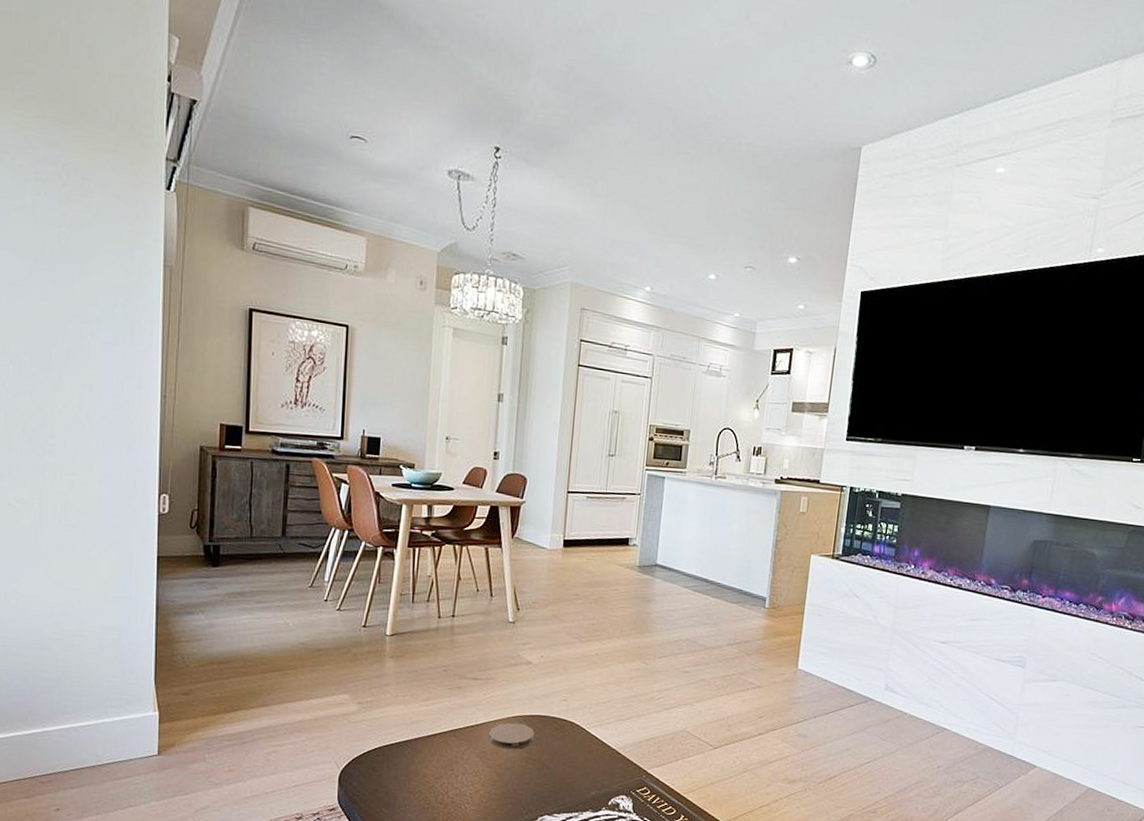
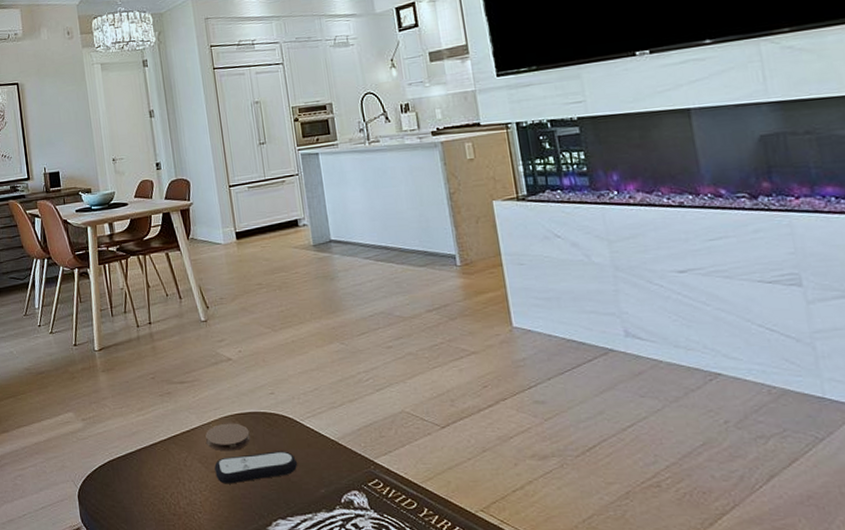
remote control: none [491,753,575,780] -> present [214,451,298,484]

